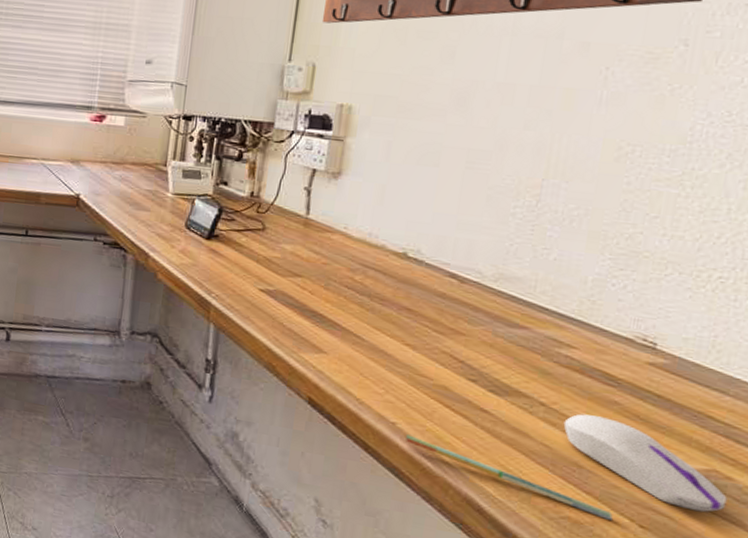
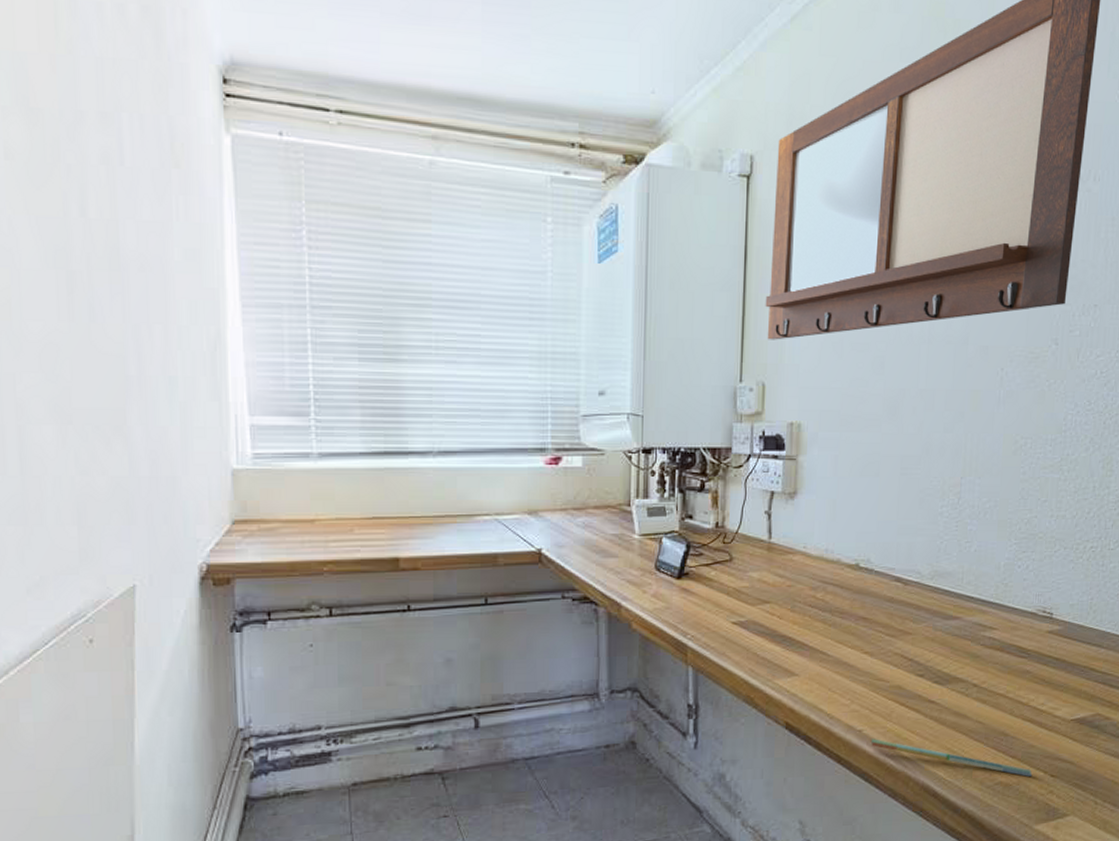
computer mouse: present [563,414,728,513] -> none [991,687,1107,753]

